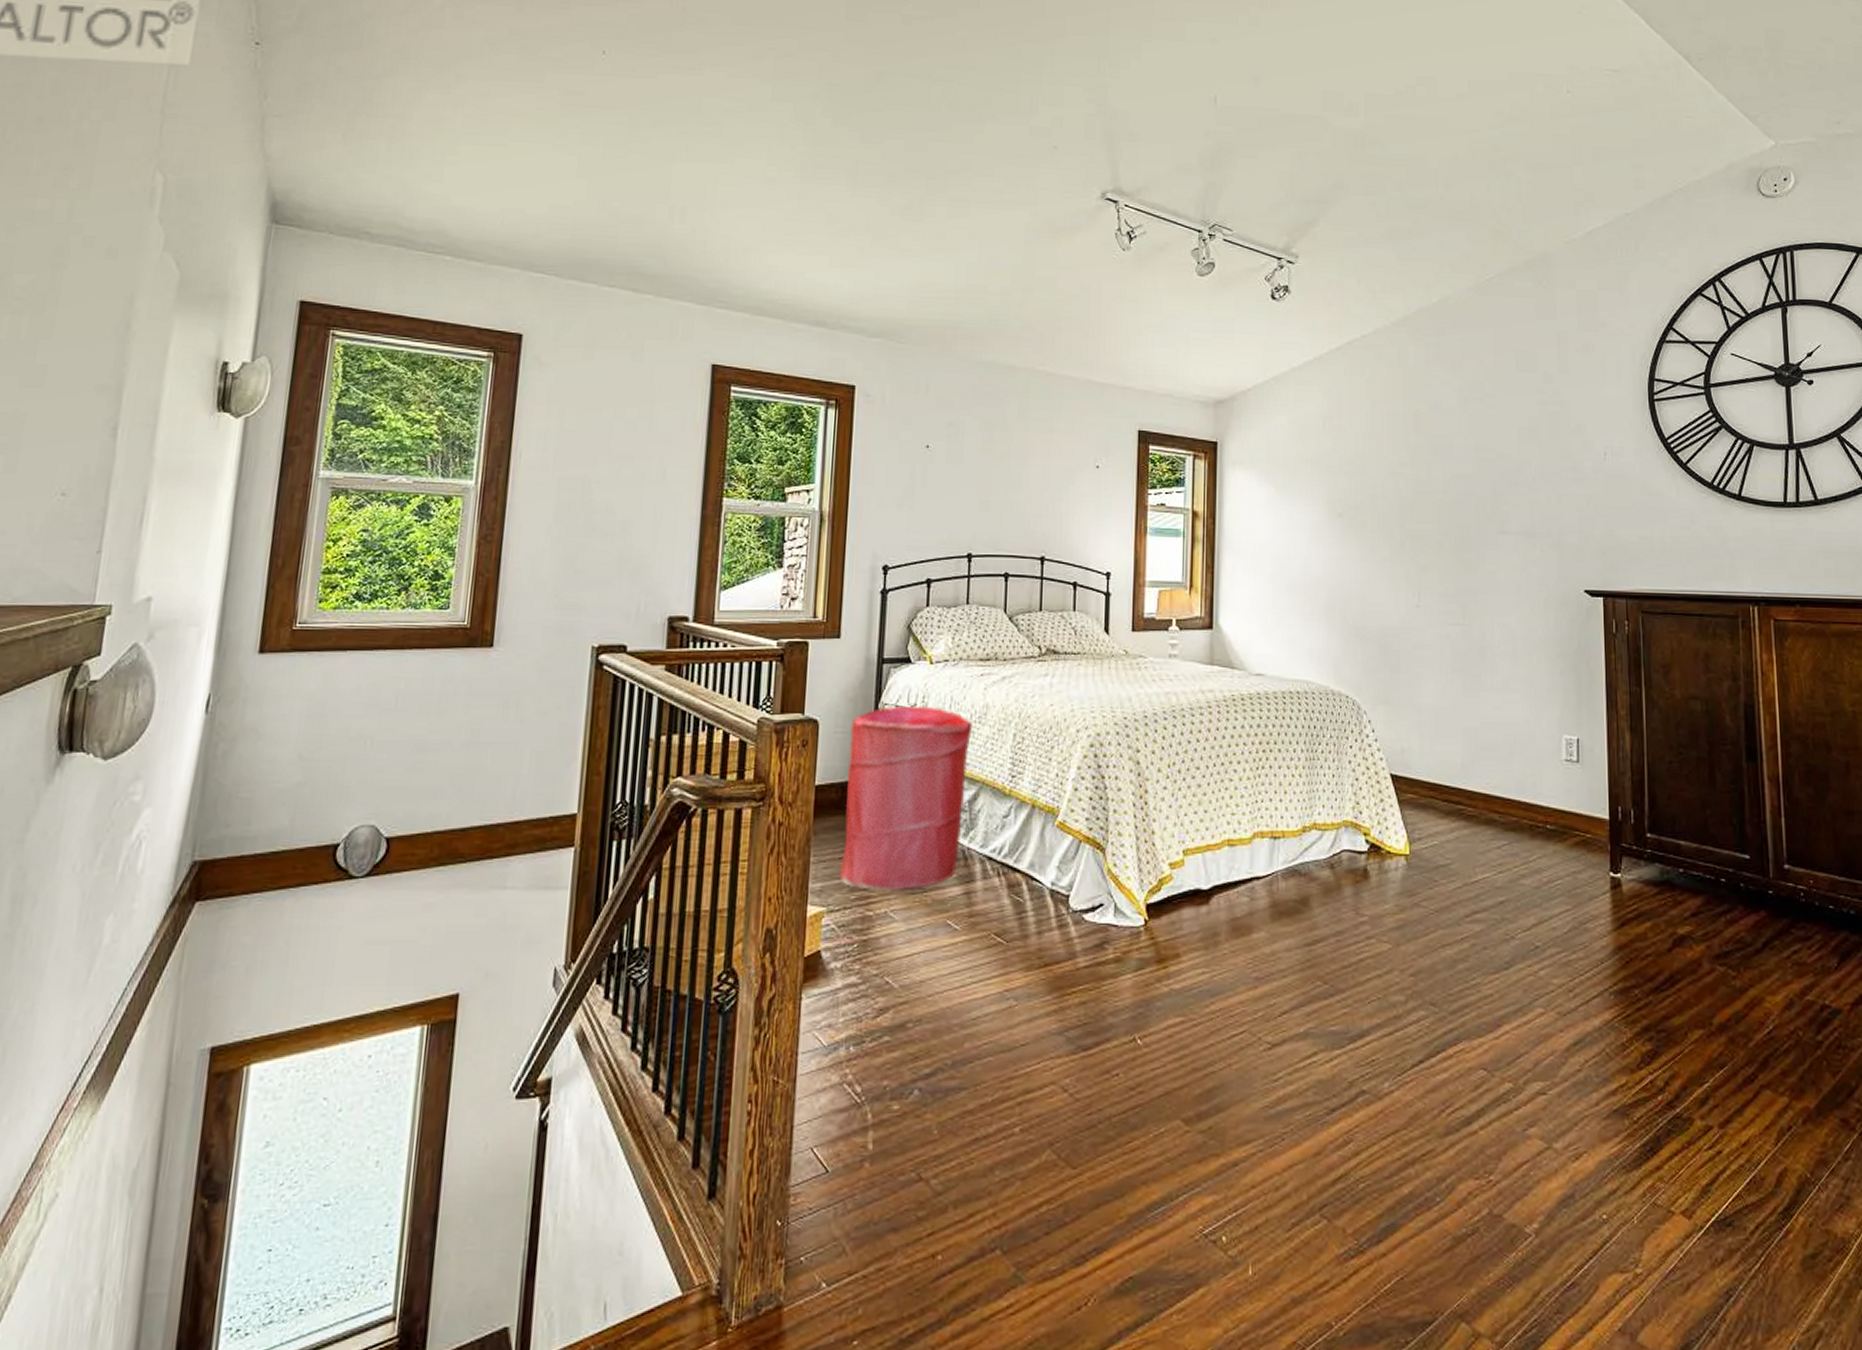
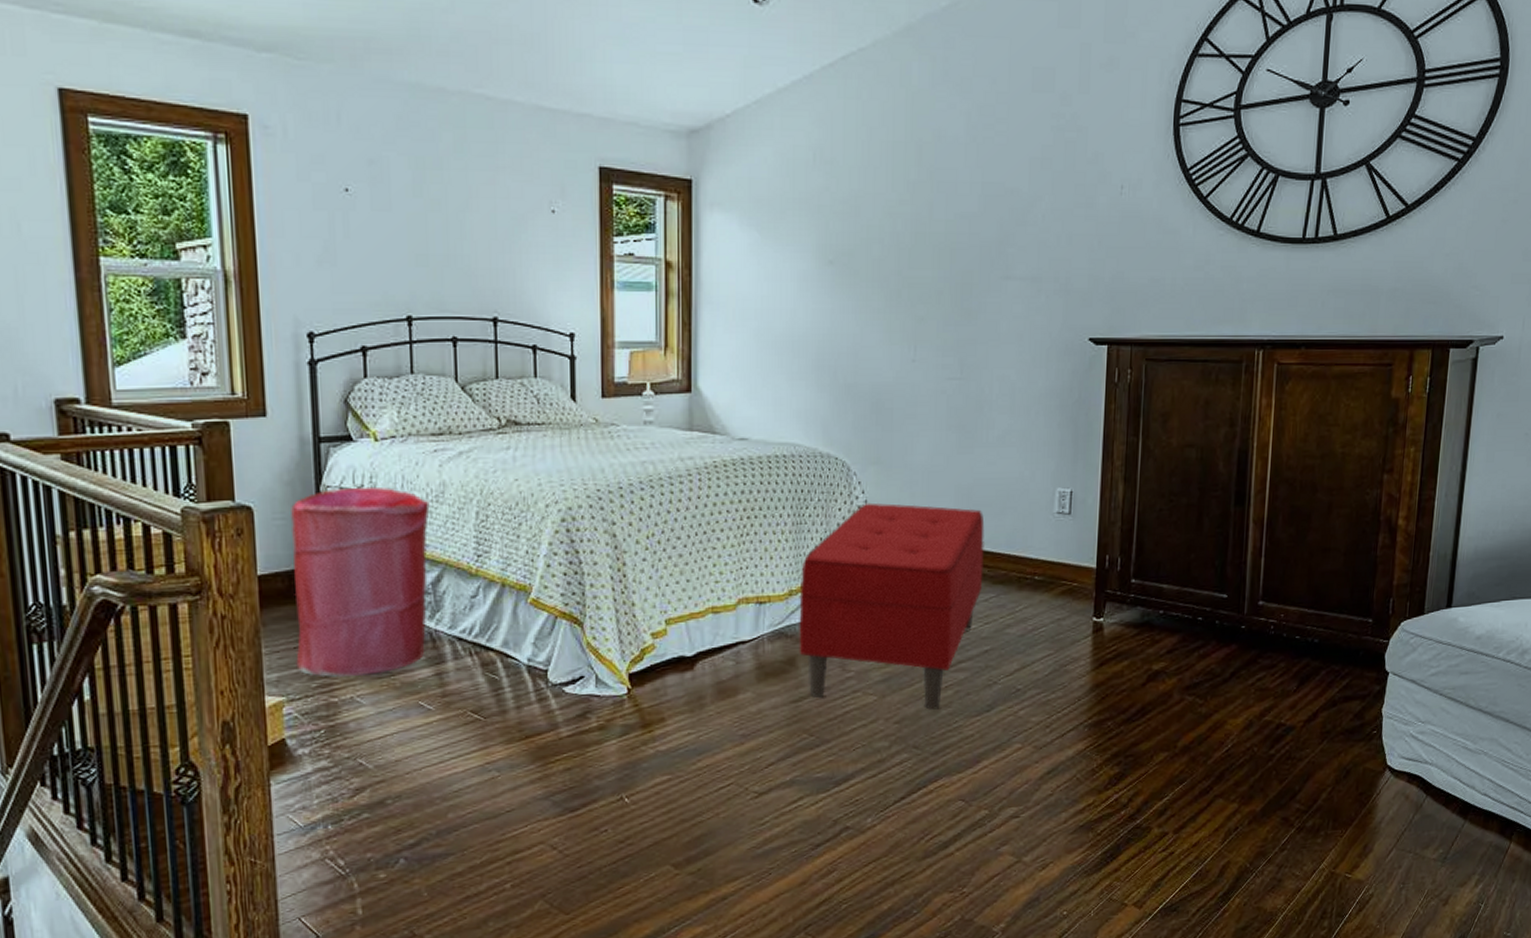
bench: none [1312,741,1495,963] -> present [799,502,985,710]

